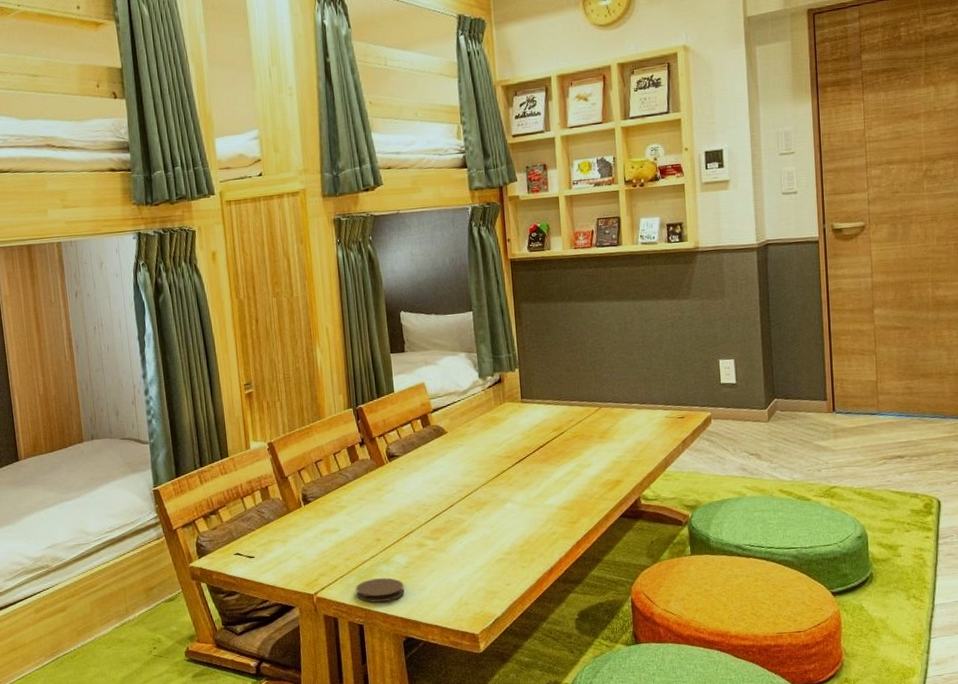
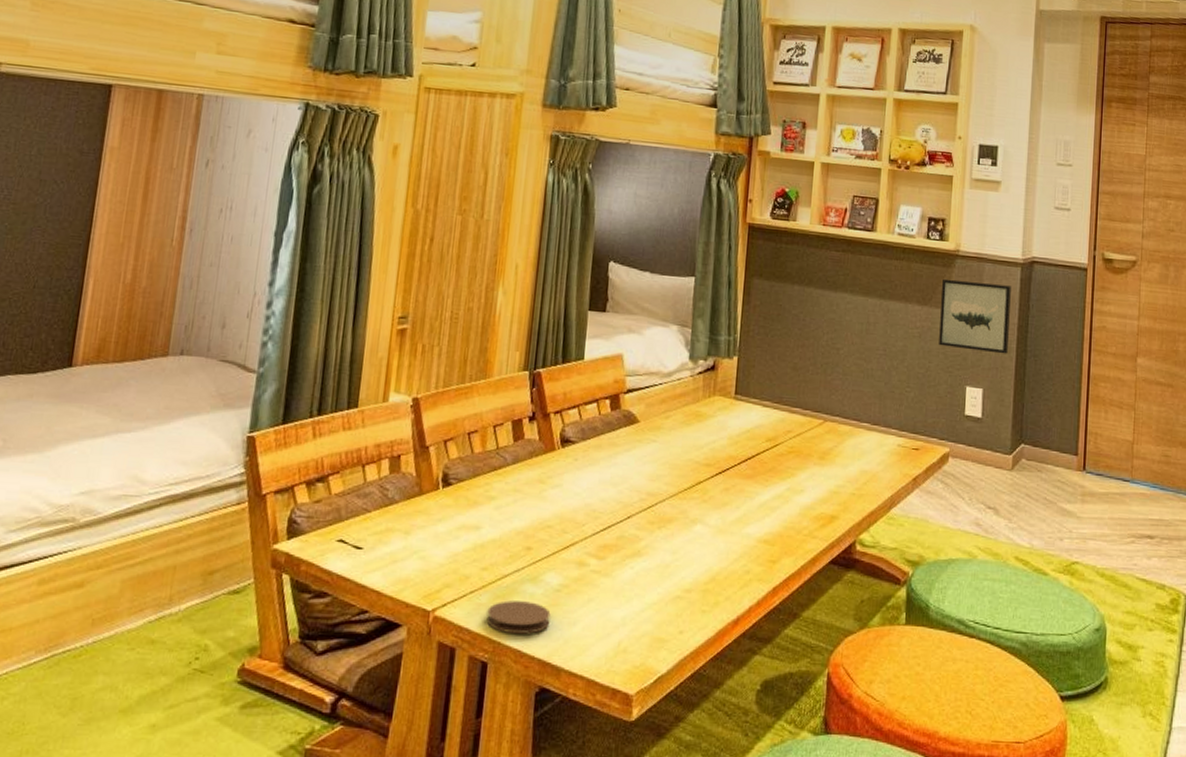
wall art: none [687,269,753,331] -> present [939,278,1011,354]

